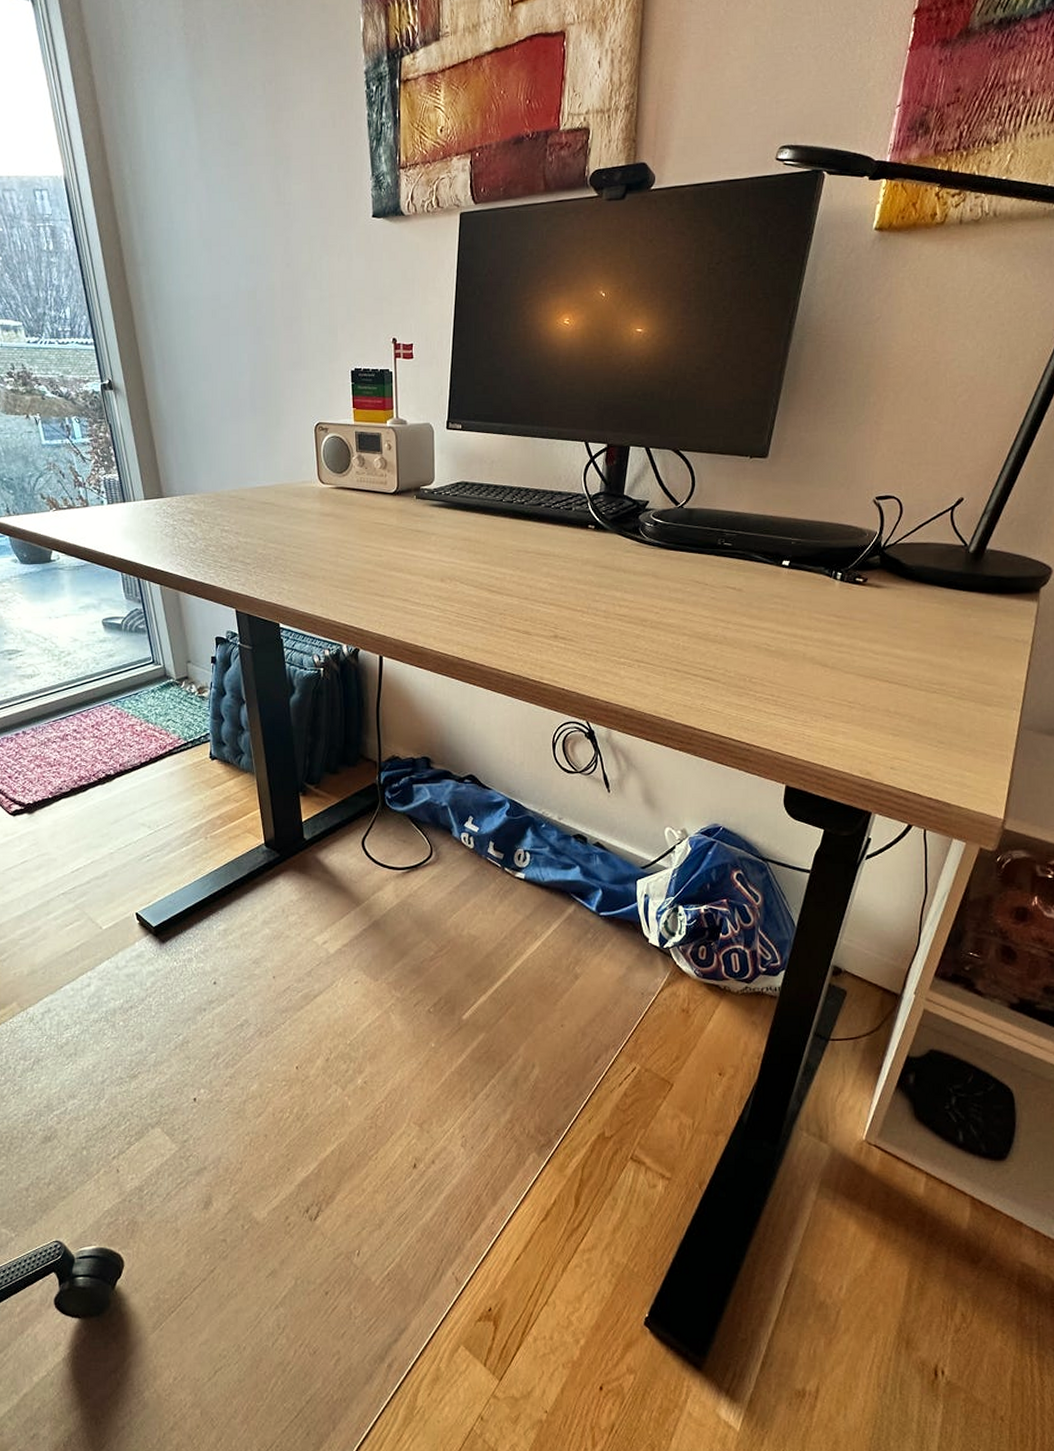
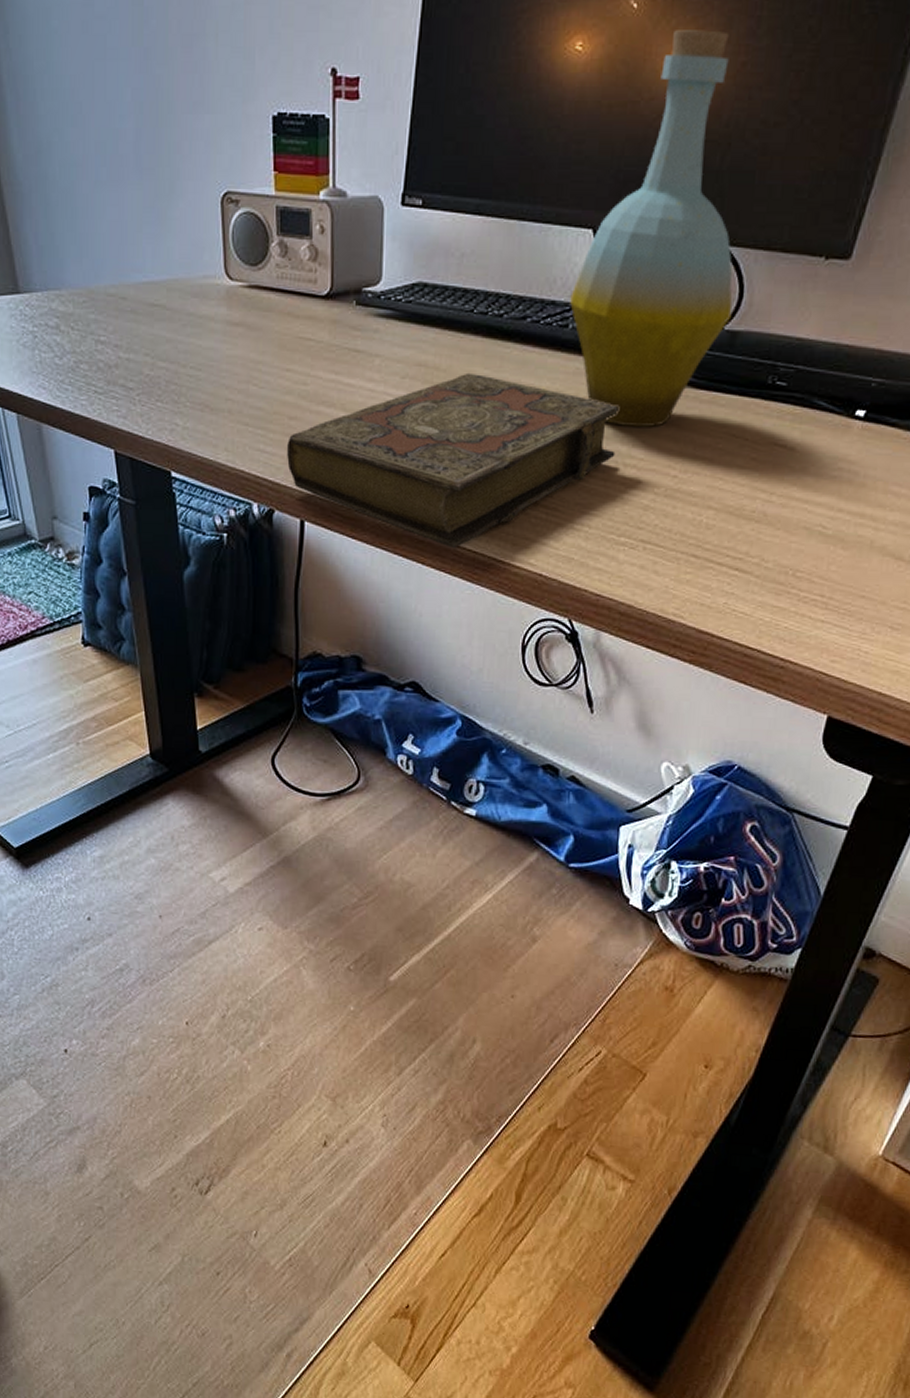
book: none [368,544,612,672] -> present [287,372,618,548]
bottle: none [572,309,688,579] -> present [570,30,733,428]

